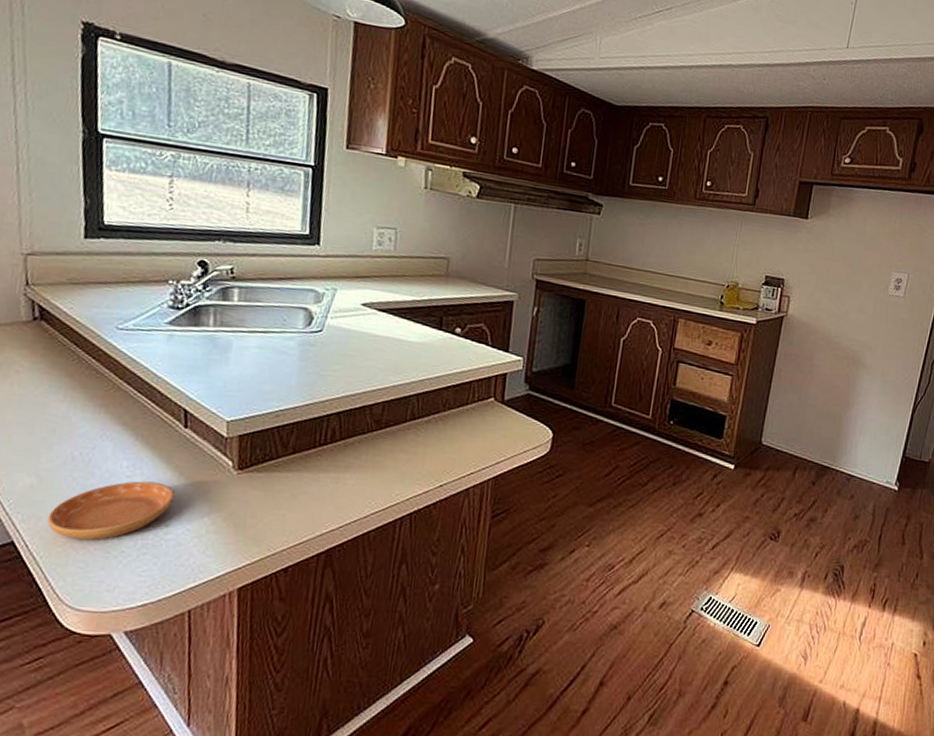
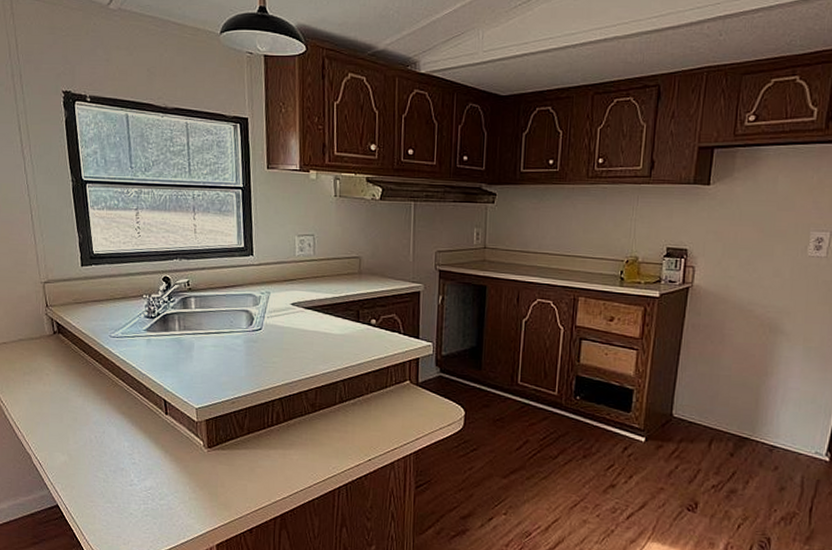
saucer: present [47,481,175,541] -> none [78,458,163,505]

